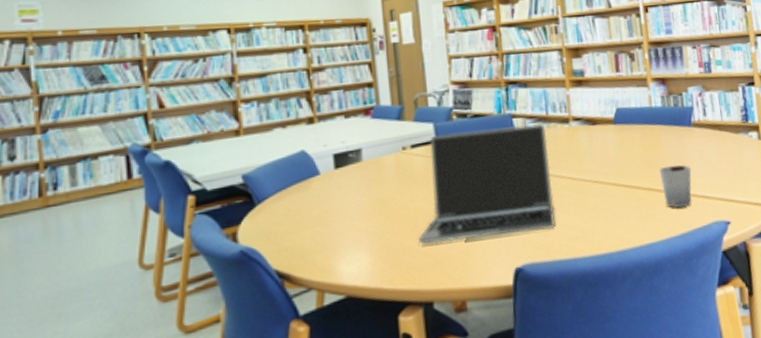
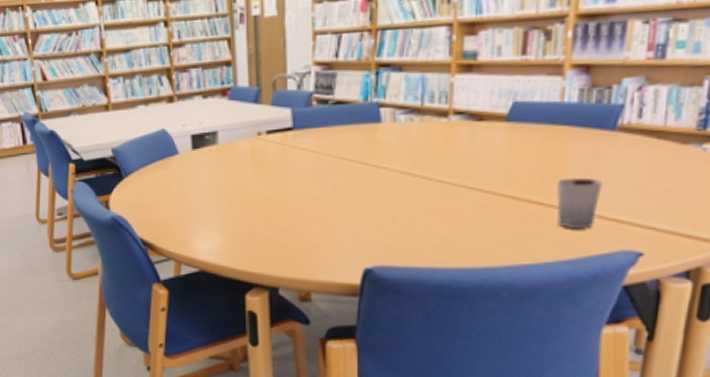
laptop: present [418,124,555,245] -> none [268,116,419,235]

